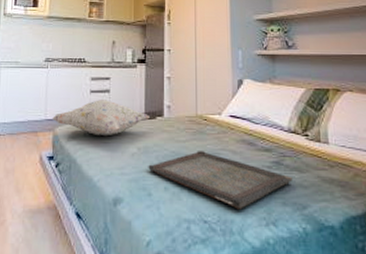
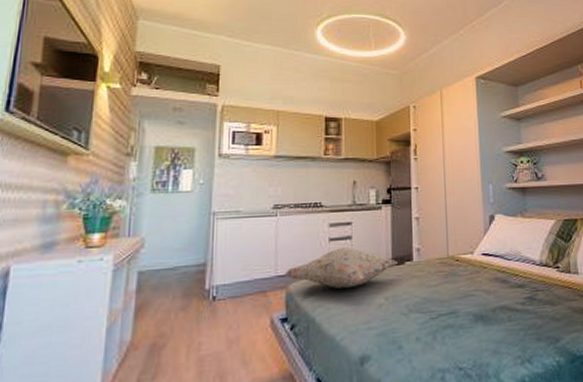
serving tray: present [148,151,293,210] -> none [397,294,546,351]

